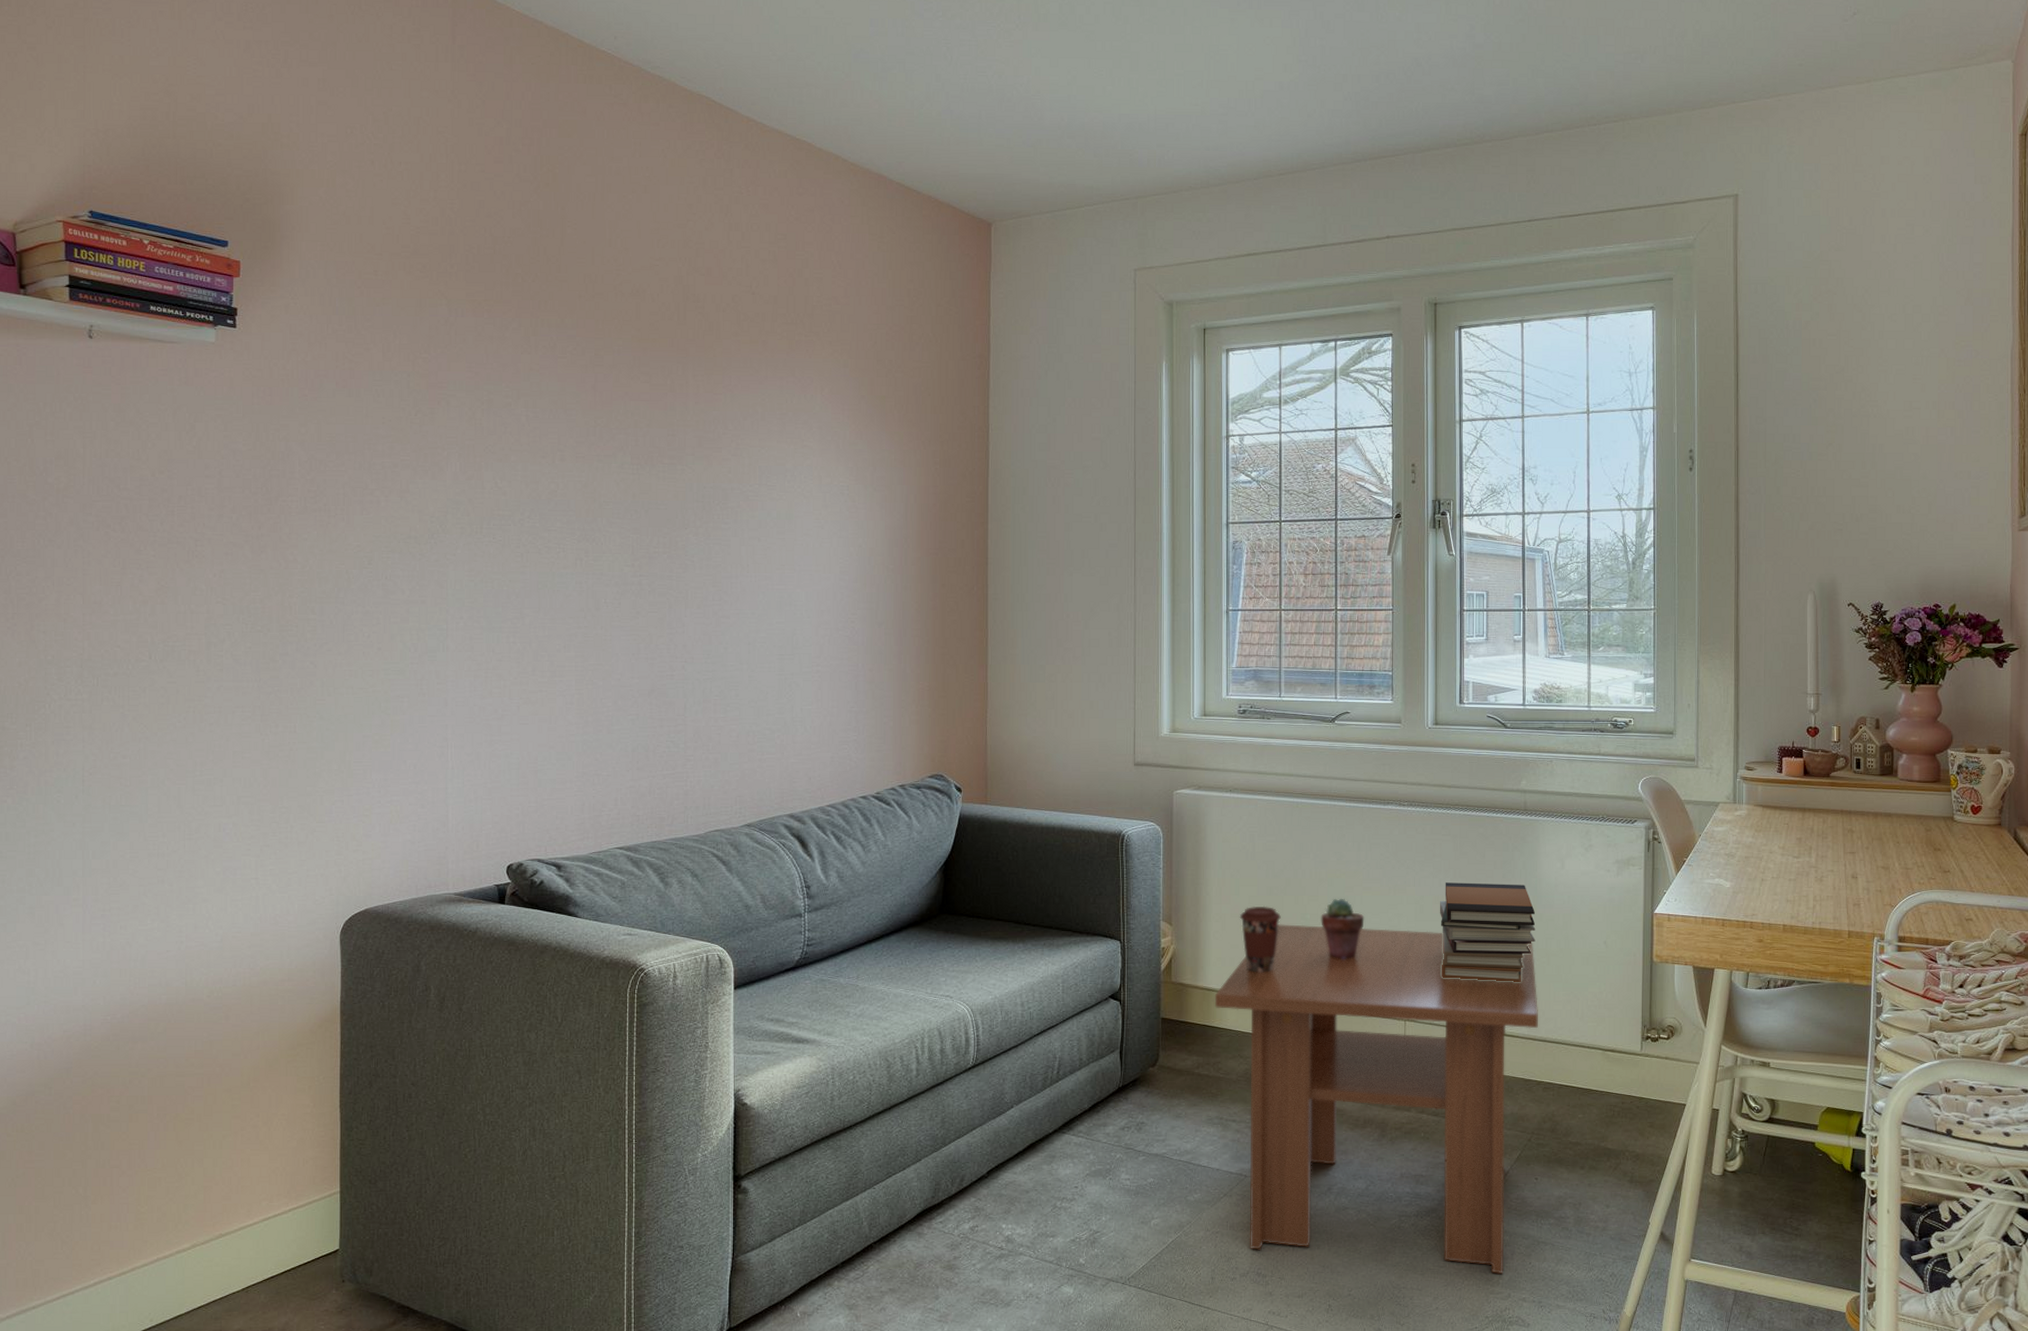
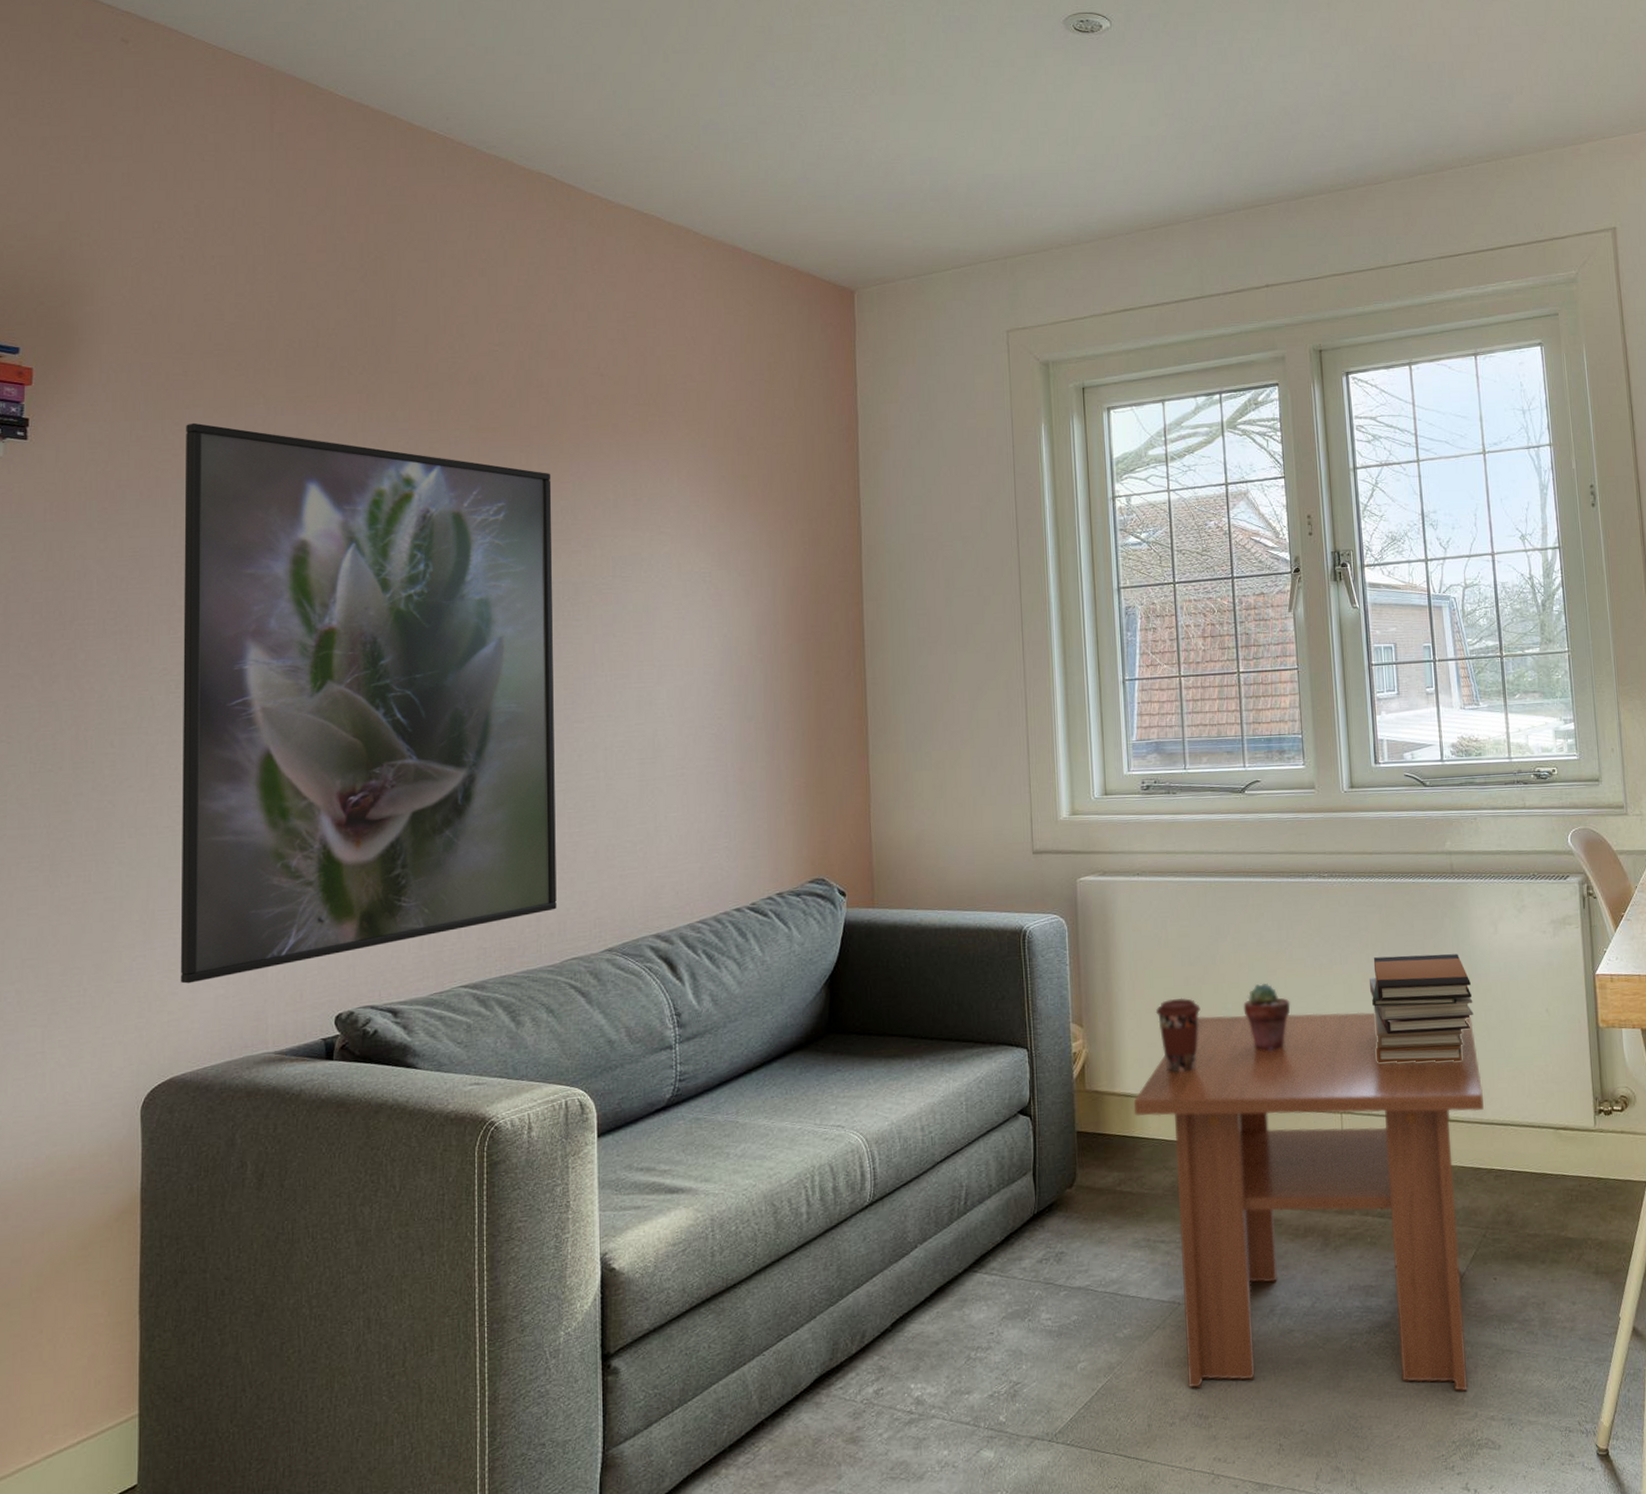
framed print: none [373,319,705,828] -> present [180,422,557,984]

